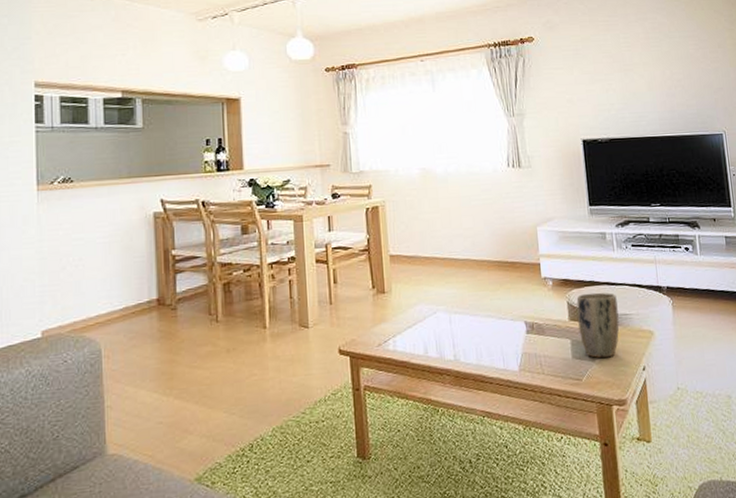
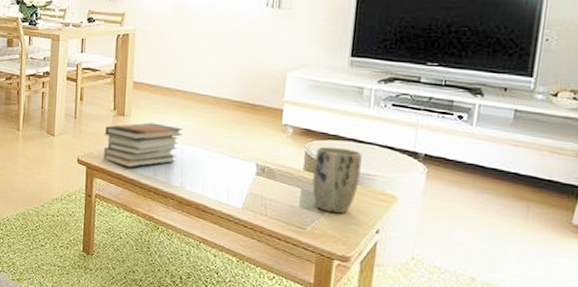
book stack: none [365,295,448,349] -> present [103,122,183,167]

